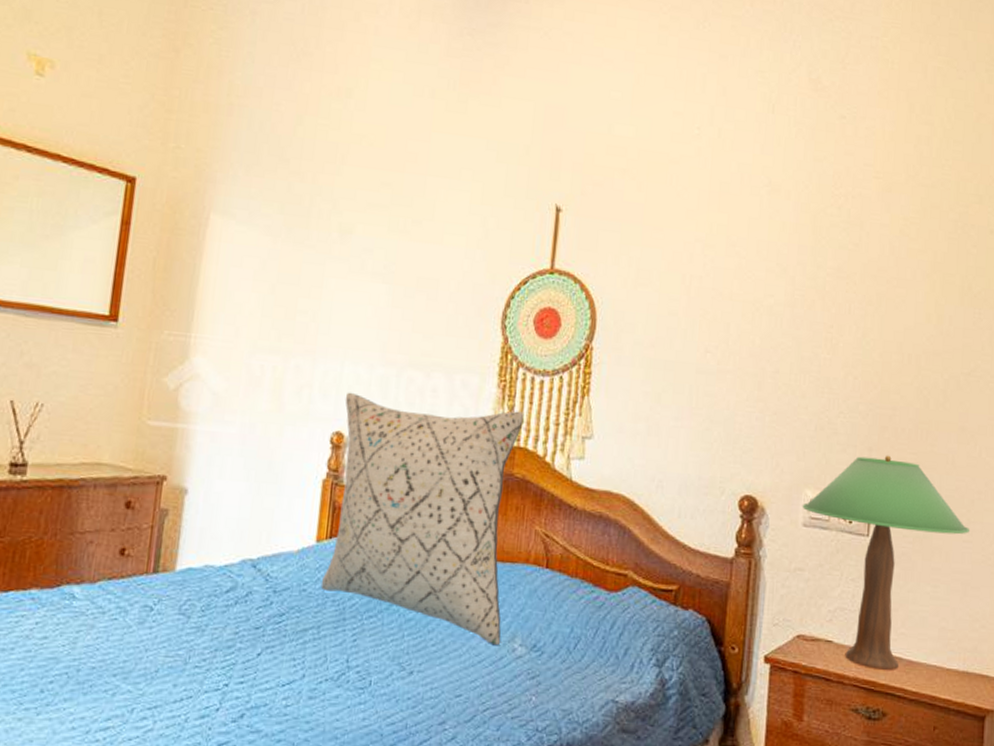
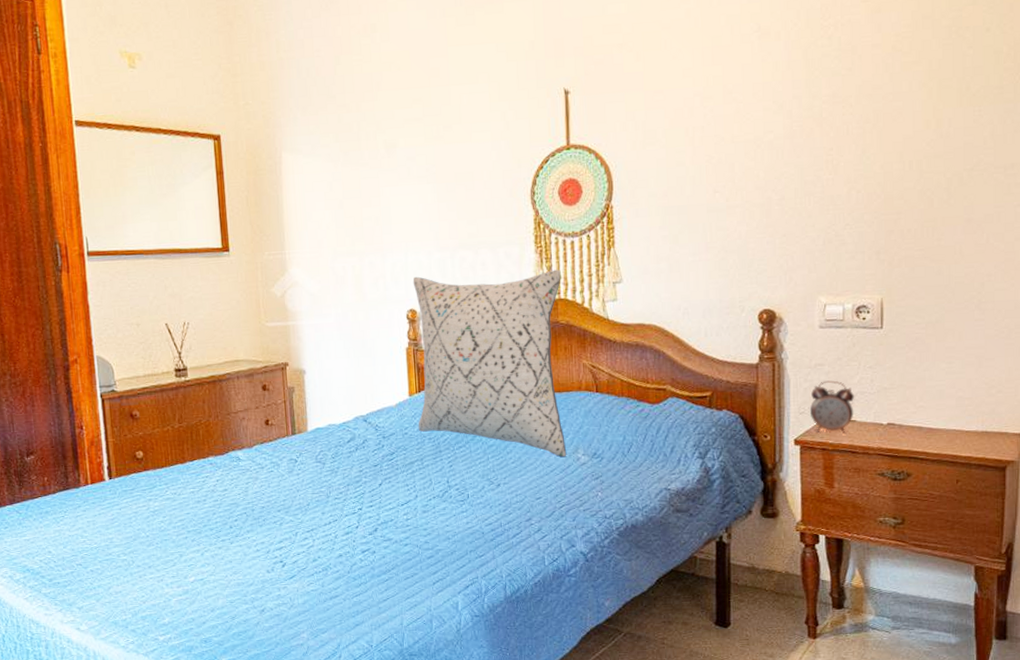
alarm clock: none [784,589,834,657] -> present [809,380,855,435]
table lamp: present [802,455,970,671] -> none [817,255,982,440]

